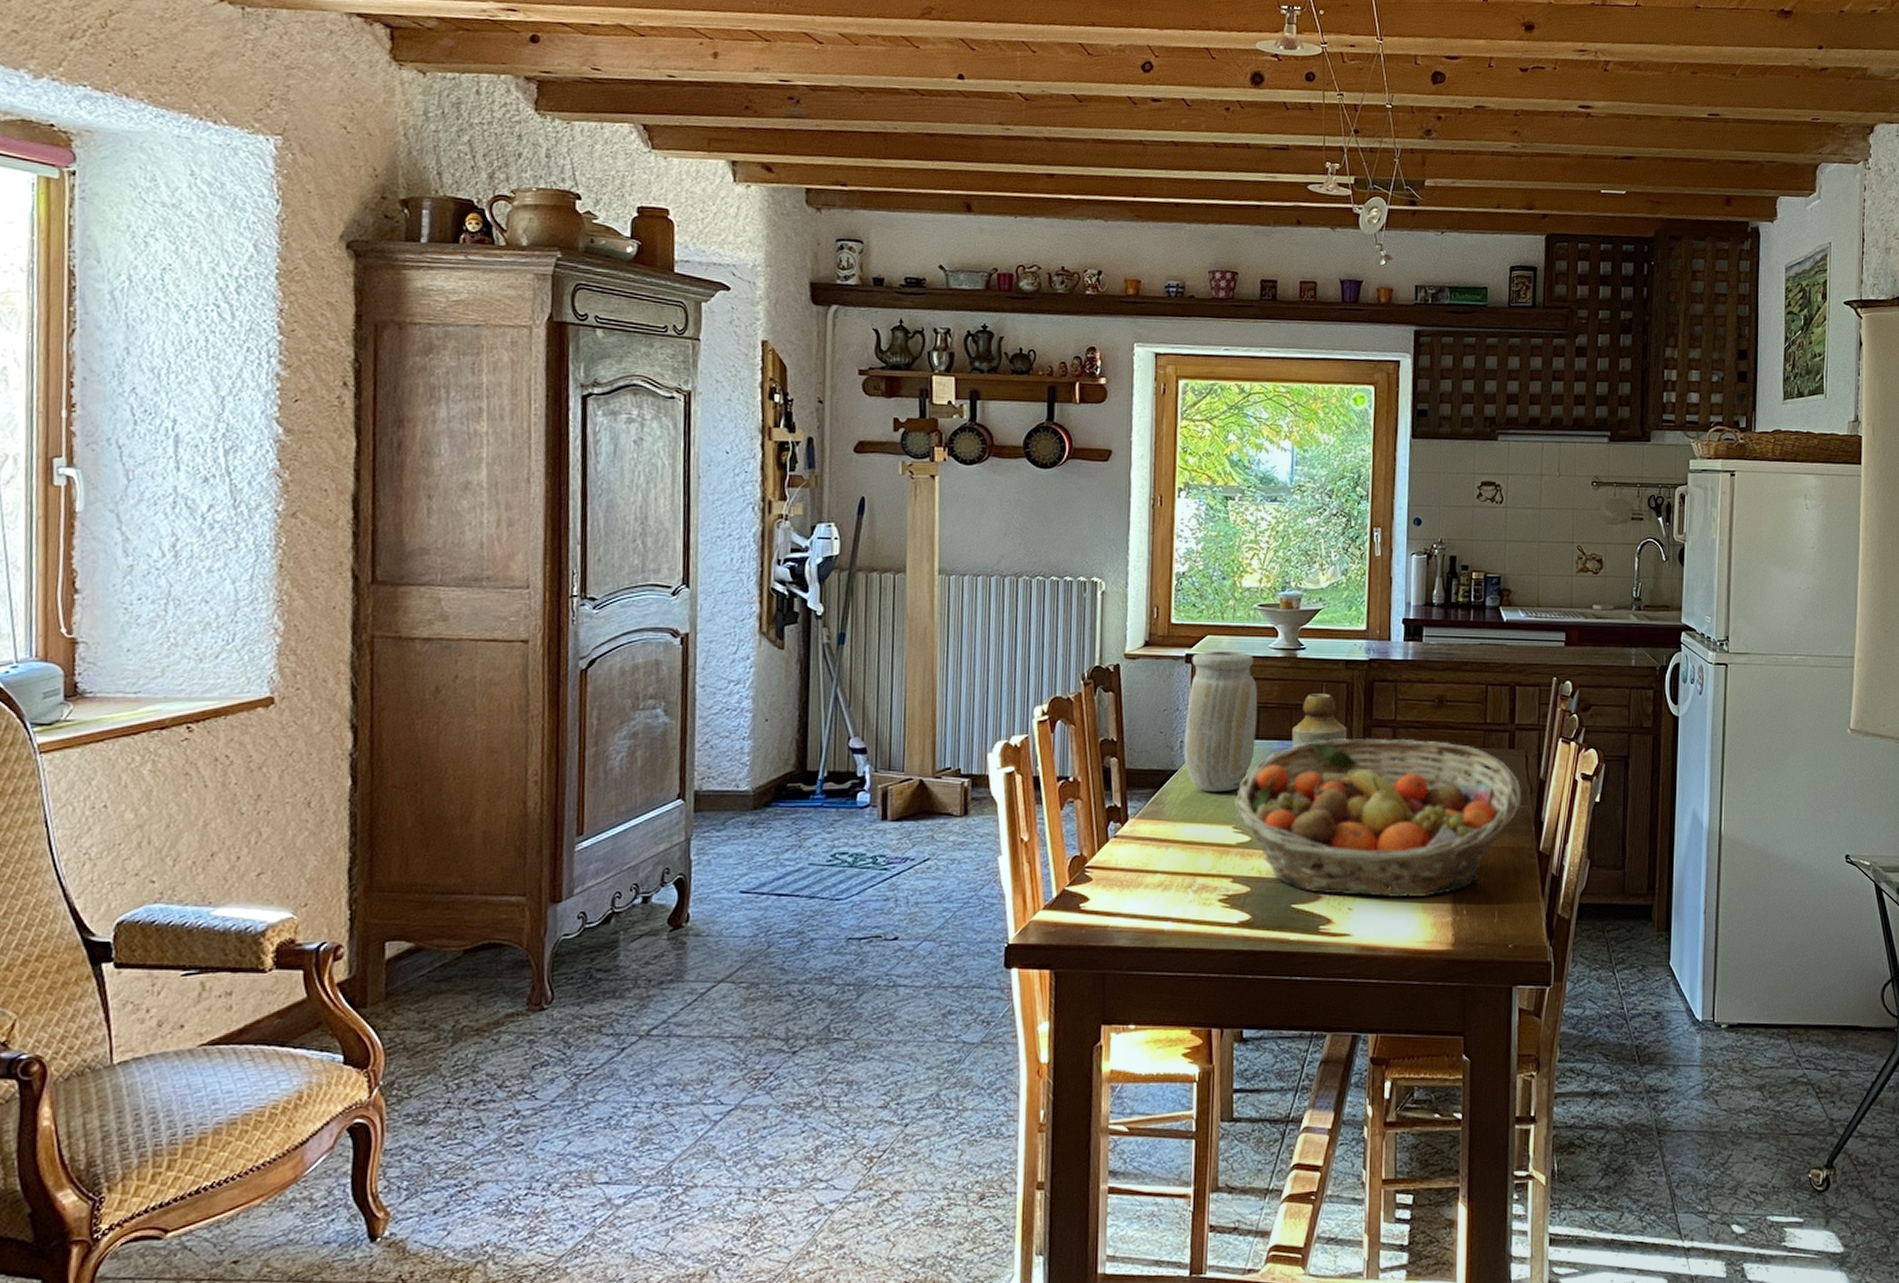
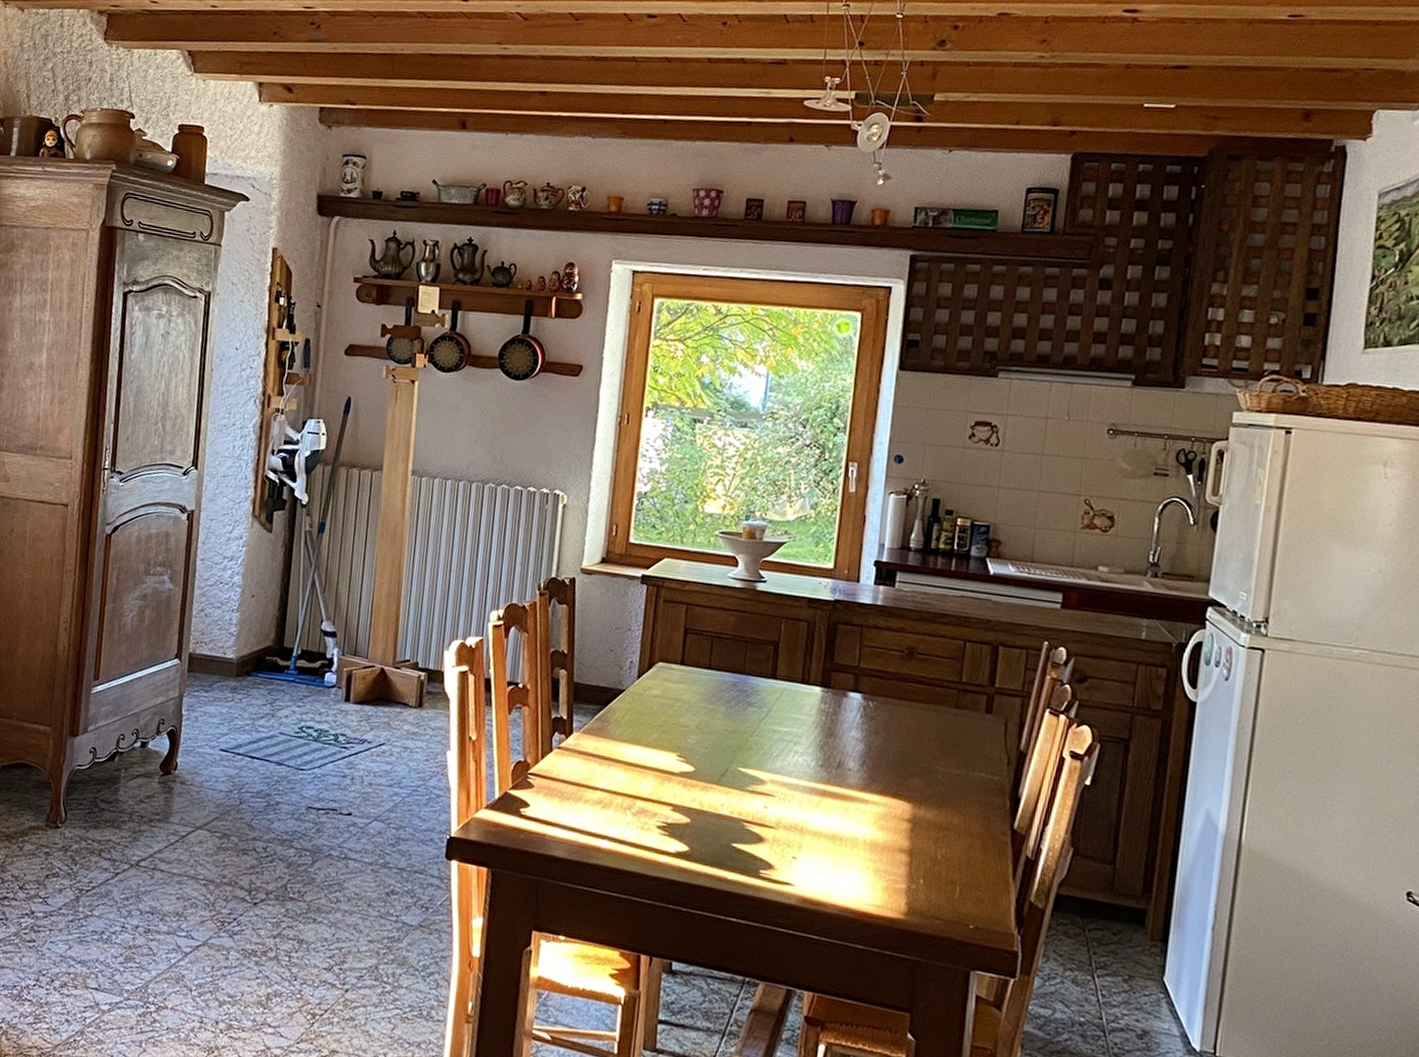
vase: present [1183,651,1258,792] -> none [632,574,713,718]
fruit basket: present [1233,738,1522,898] -> none [679,677,998,859]
bottle: present [1291,693,1348,748] -> none [744,629,805,683]

